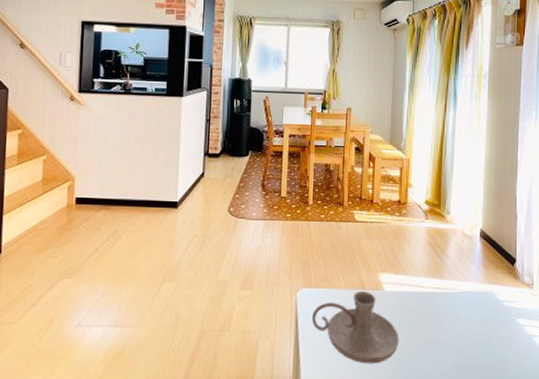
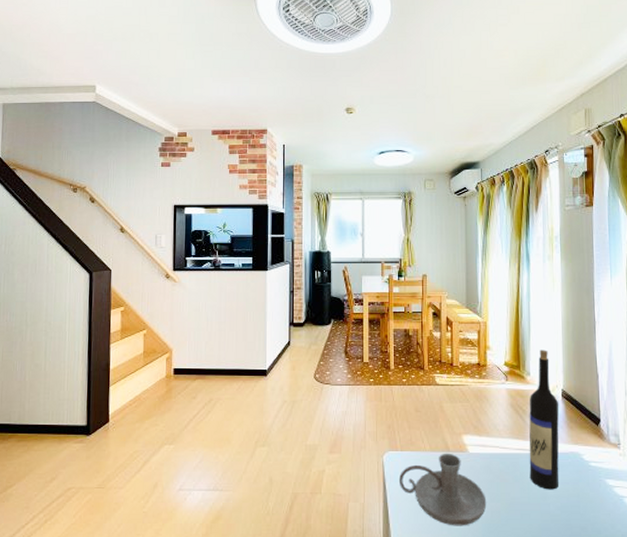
wine bottle: none [443,189,476,329] -> present [529,350,559,490]

